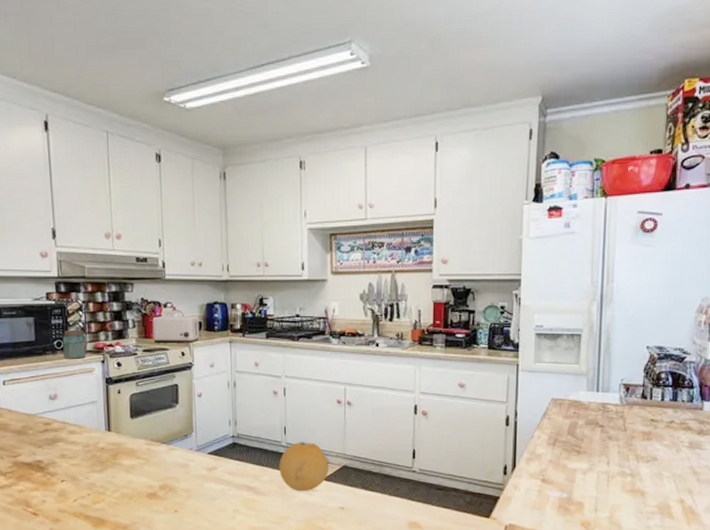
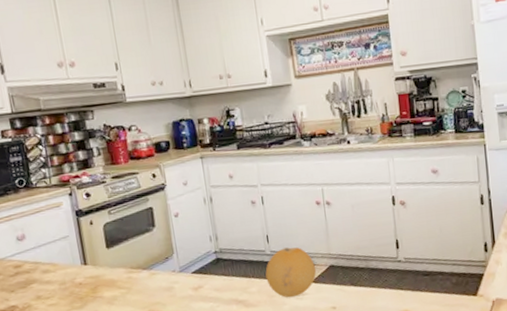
peanut butter: present [62,329,87,359] -> none [23,164,52,197]
toaster: present [152,316,200,343] -> none [117,136,169,168]

